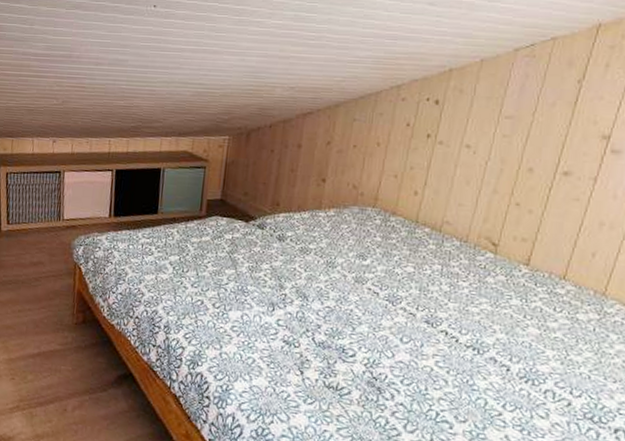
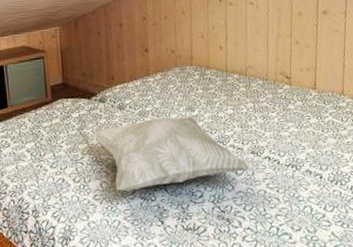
decorative pillow: none [242,258,419,340] -> present [91,116,250,192]

